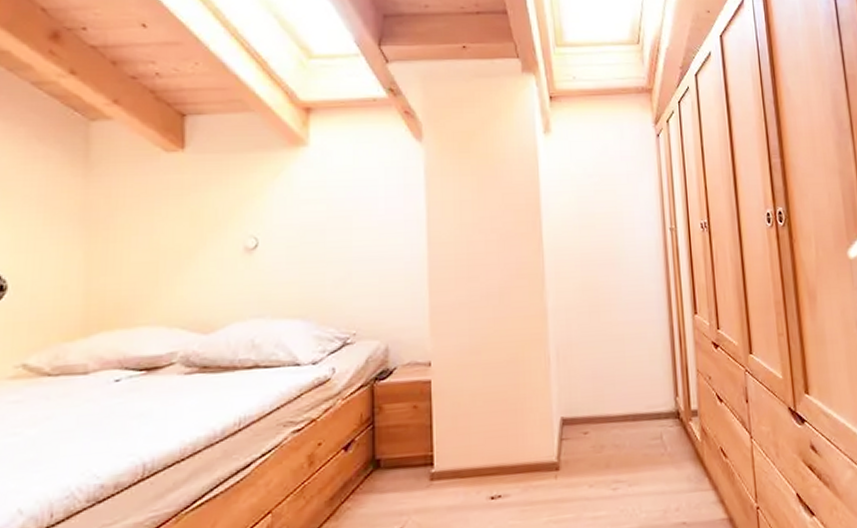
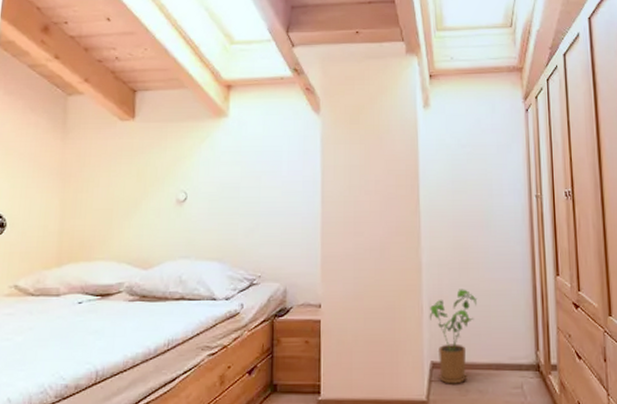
house plant: none [557,334,611,441] -> present [429,289,478,384]

